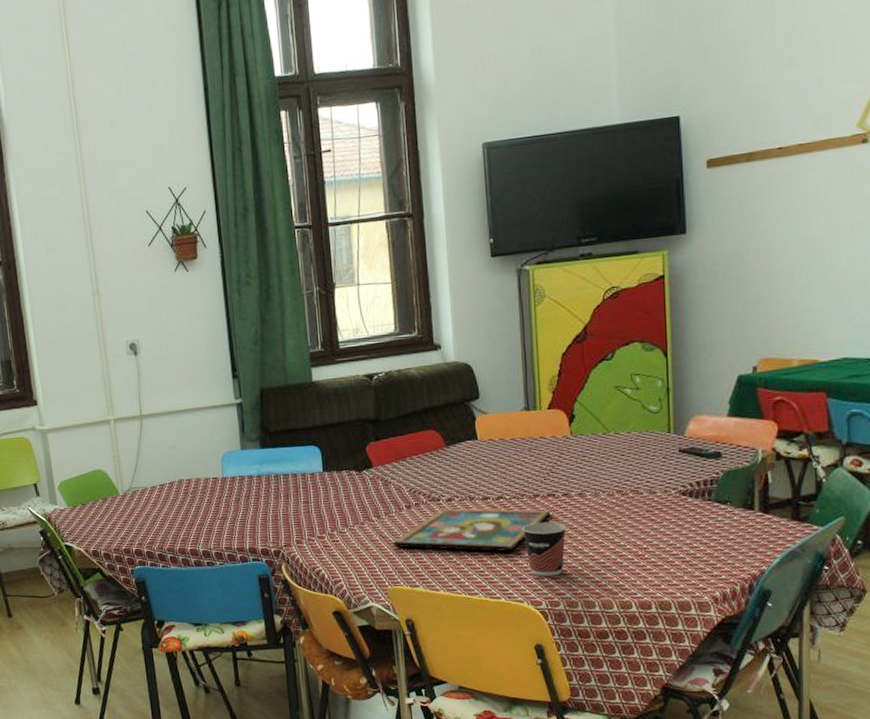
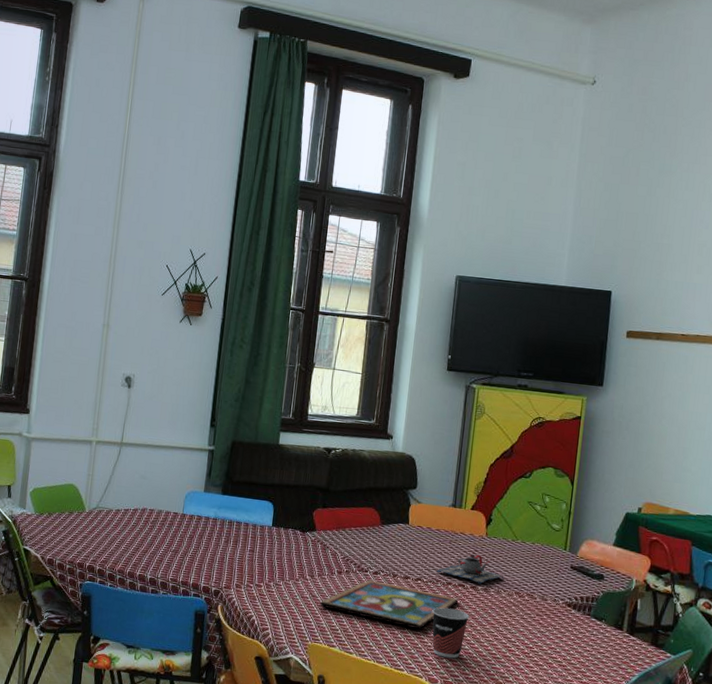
teapot: none [518,457,600,490] -> present [436,554,504,585]

